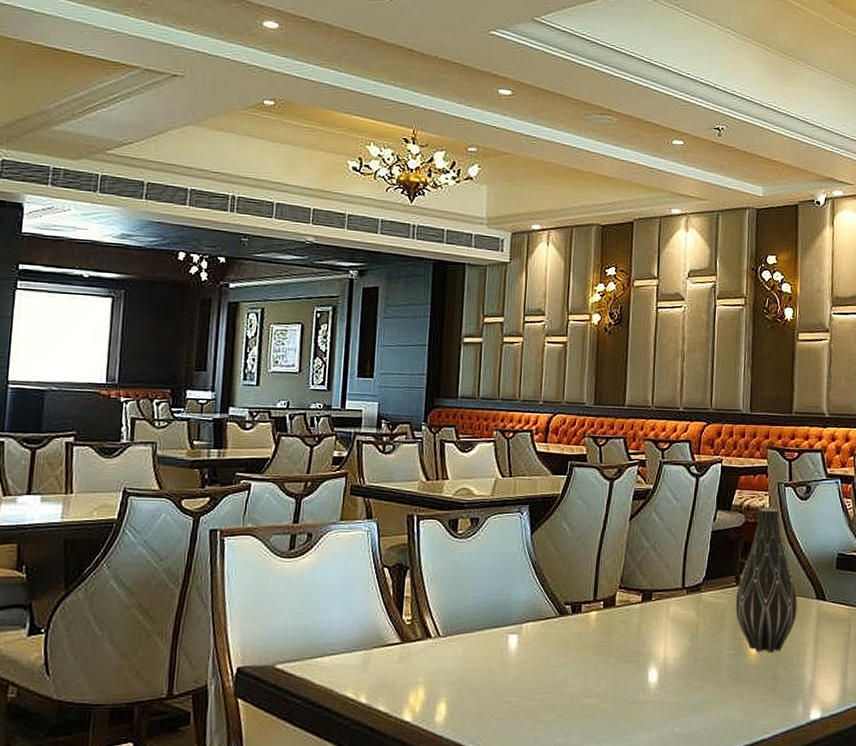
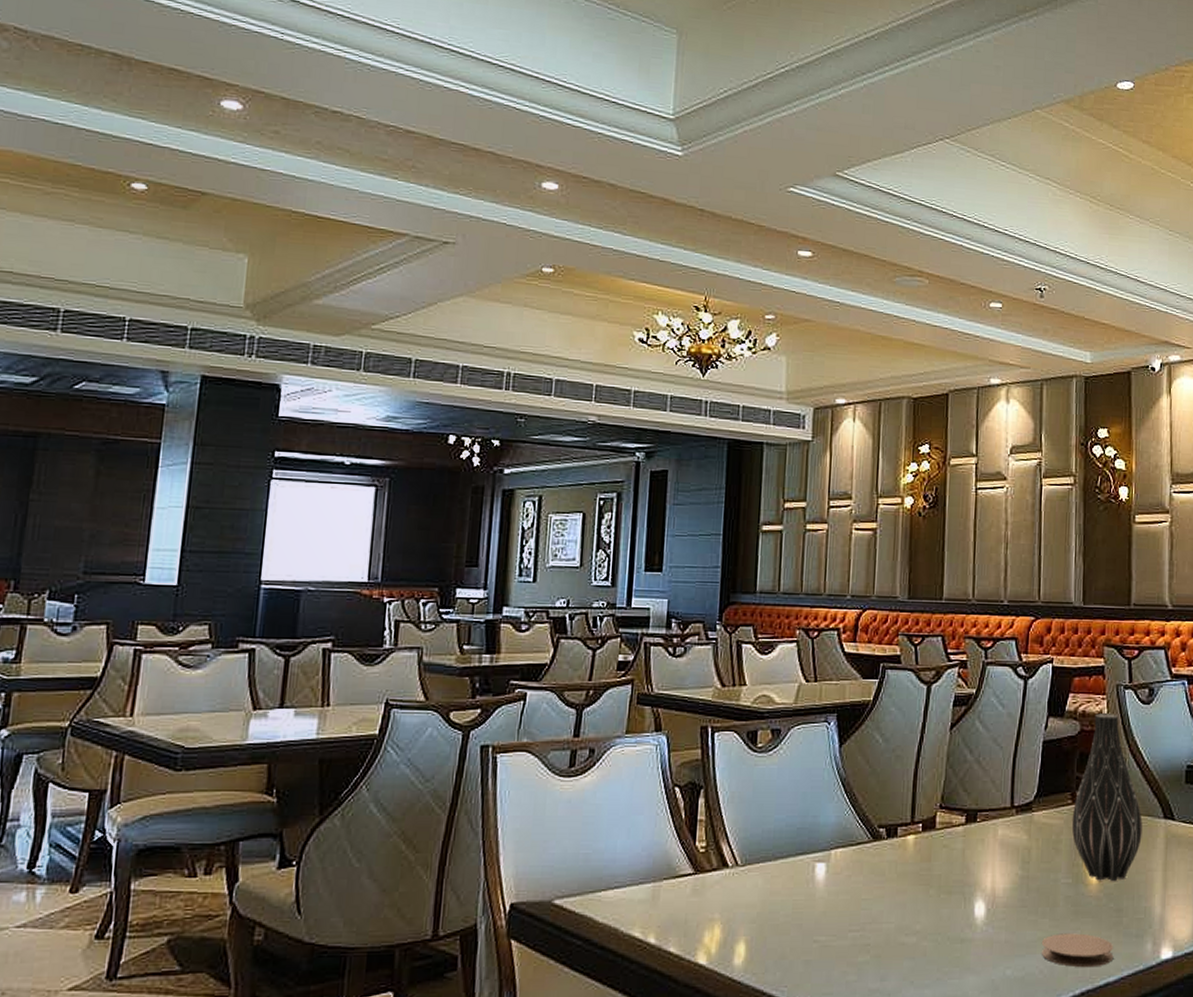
coaster: none [706,697,770,725] -> present [1041,933,1114,967]

